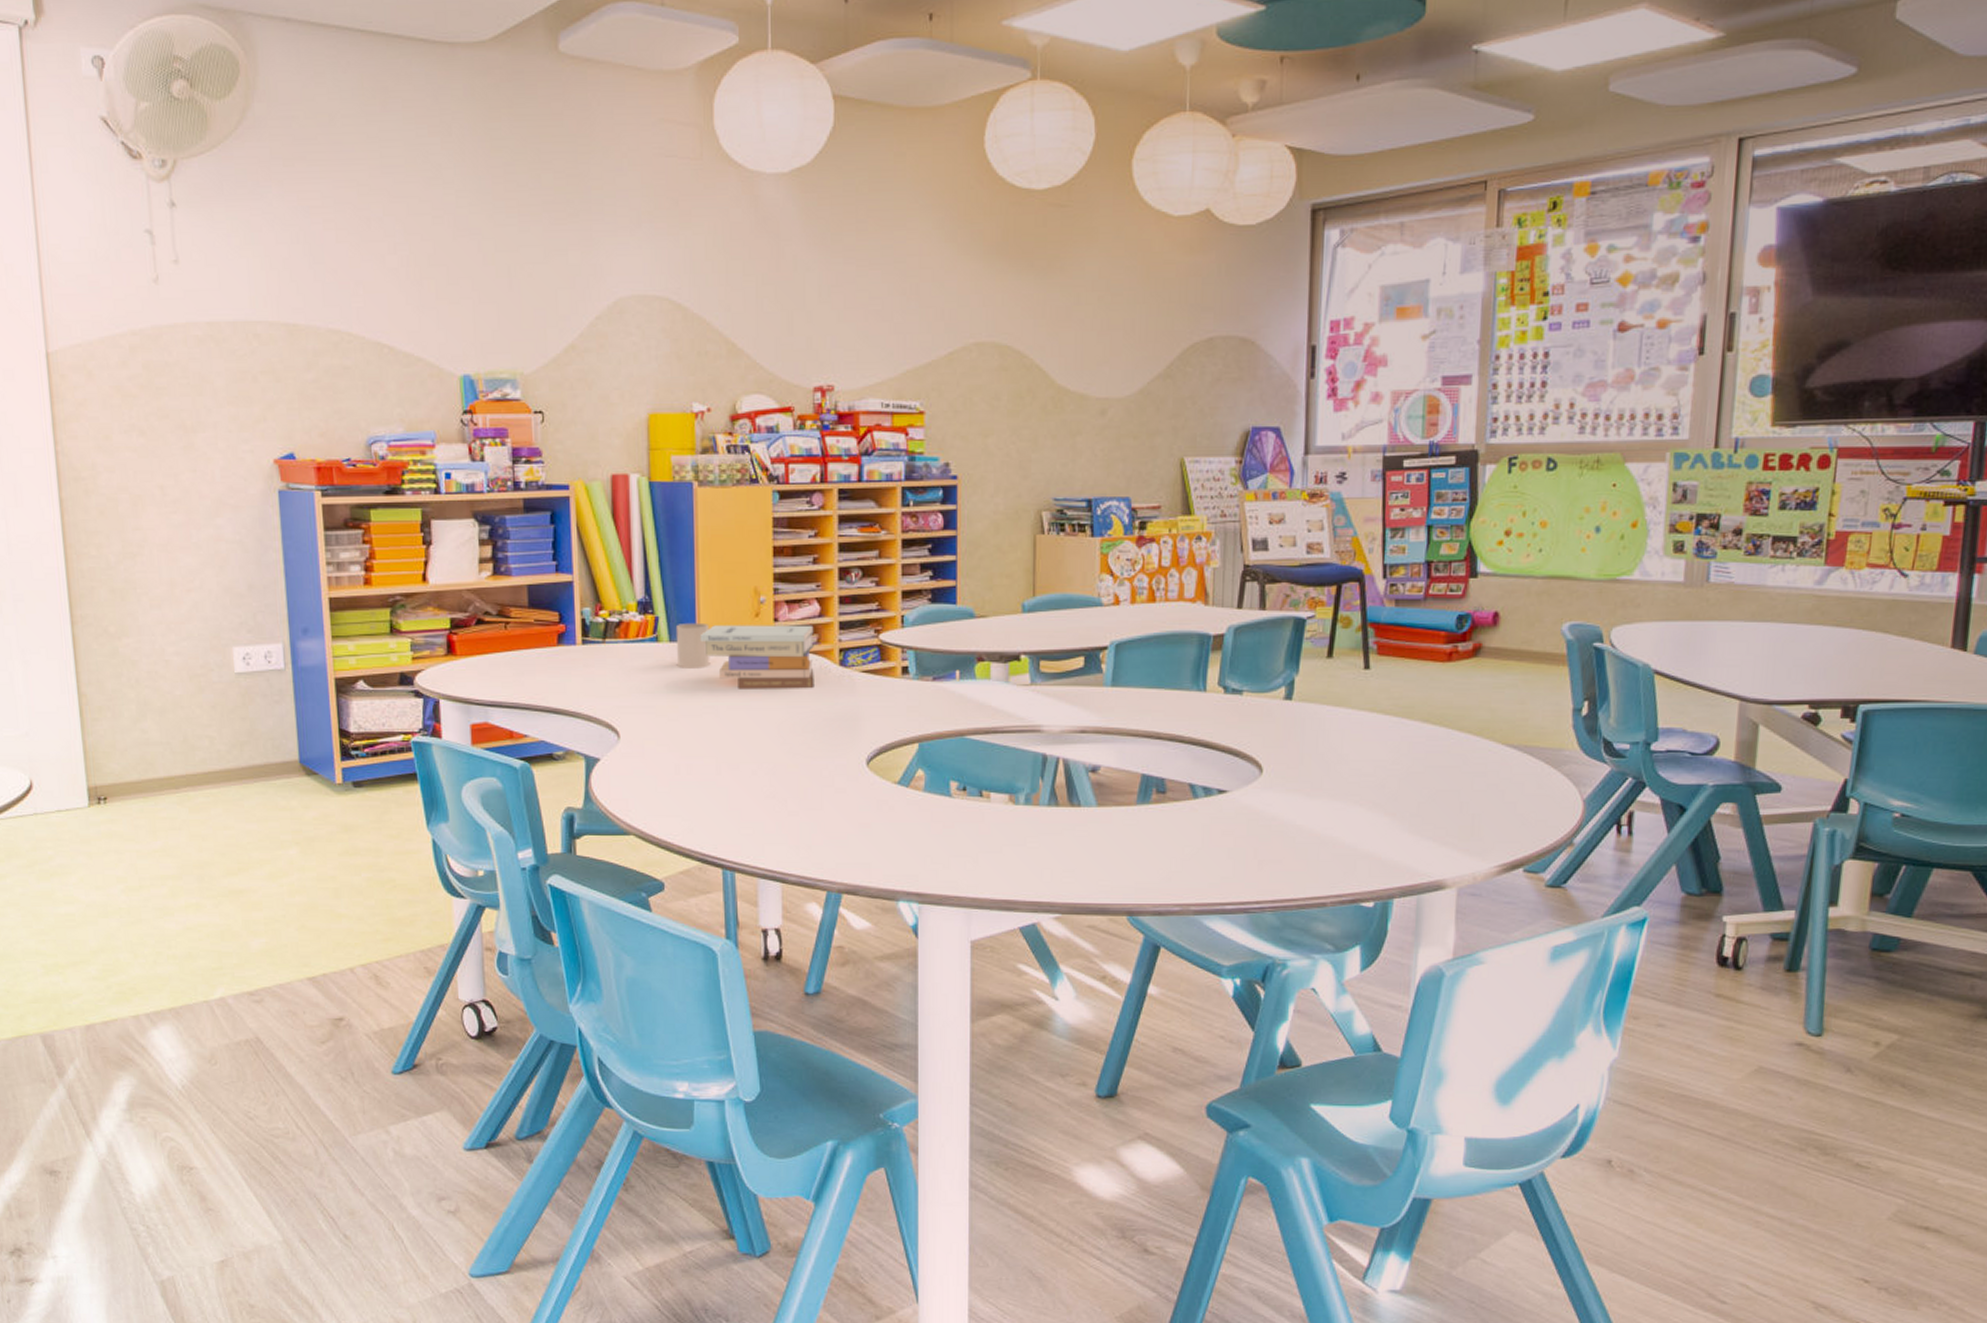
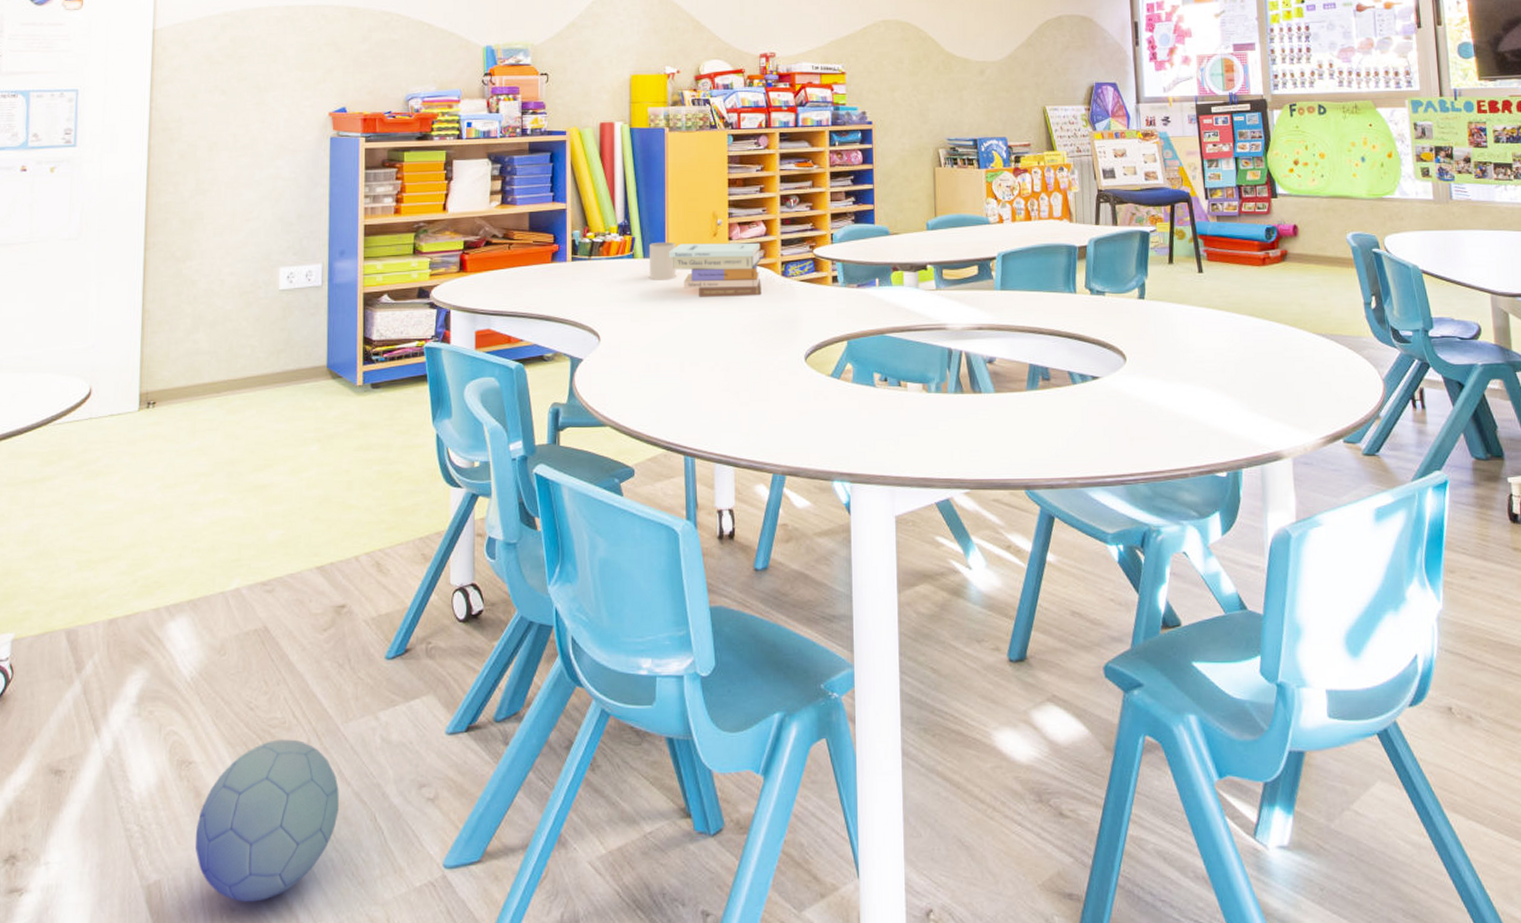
ball: none [204,1149,354,1300] -> present [194,739,339,902]

